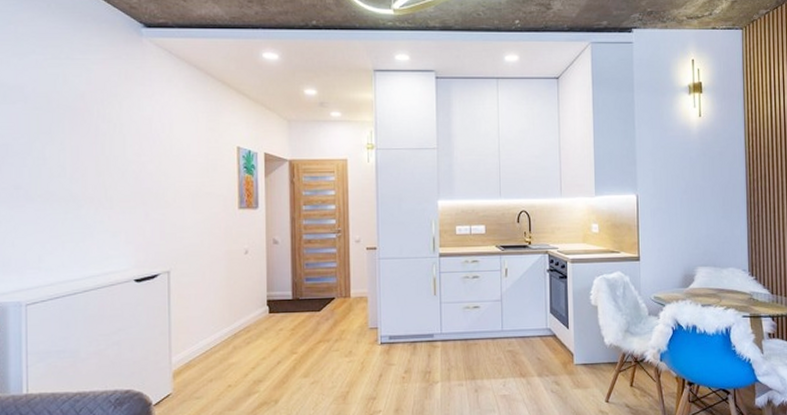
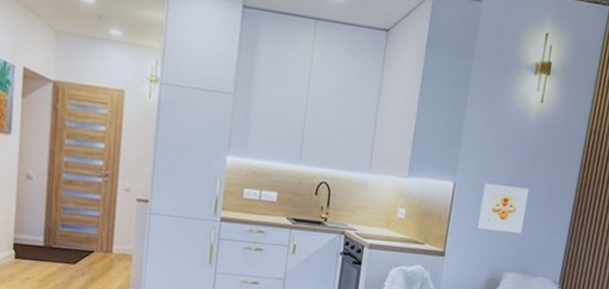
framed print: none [663,191,705,232] -> present [477,183,530,234]

